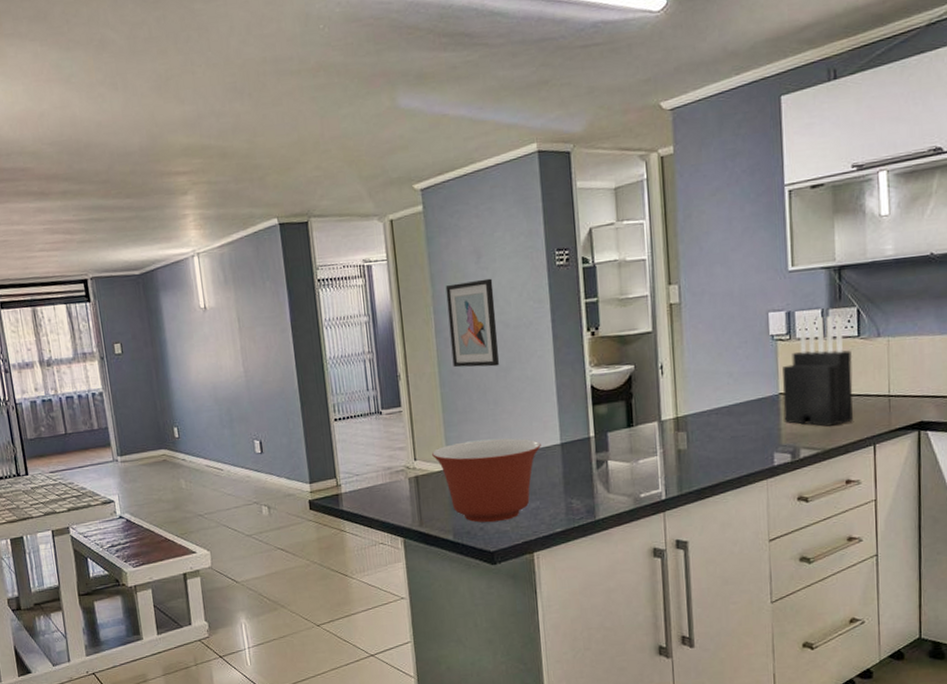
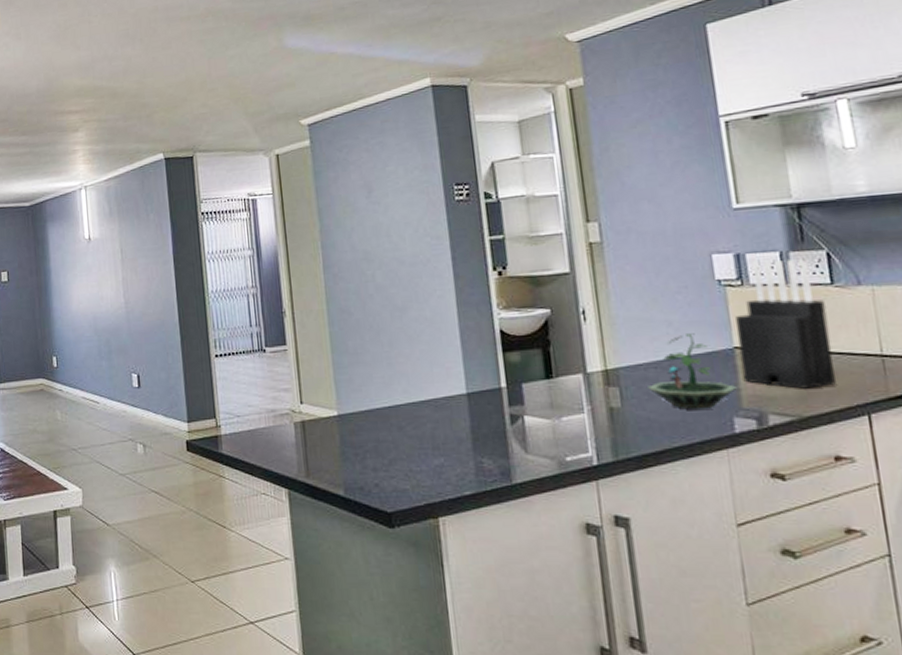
mixing bowl: present [432,438,541,523] -> none [320,384,444,479]
wall art: present [445,278,499,368] -> none [334,213,394,306]
terrarium: none [709,382,779,448] -> present [648,333,737,409]

